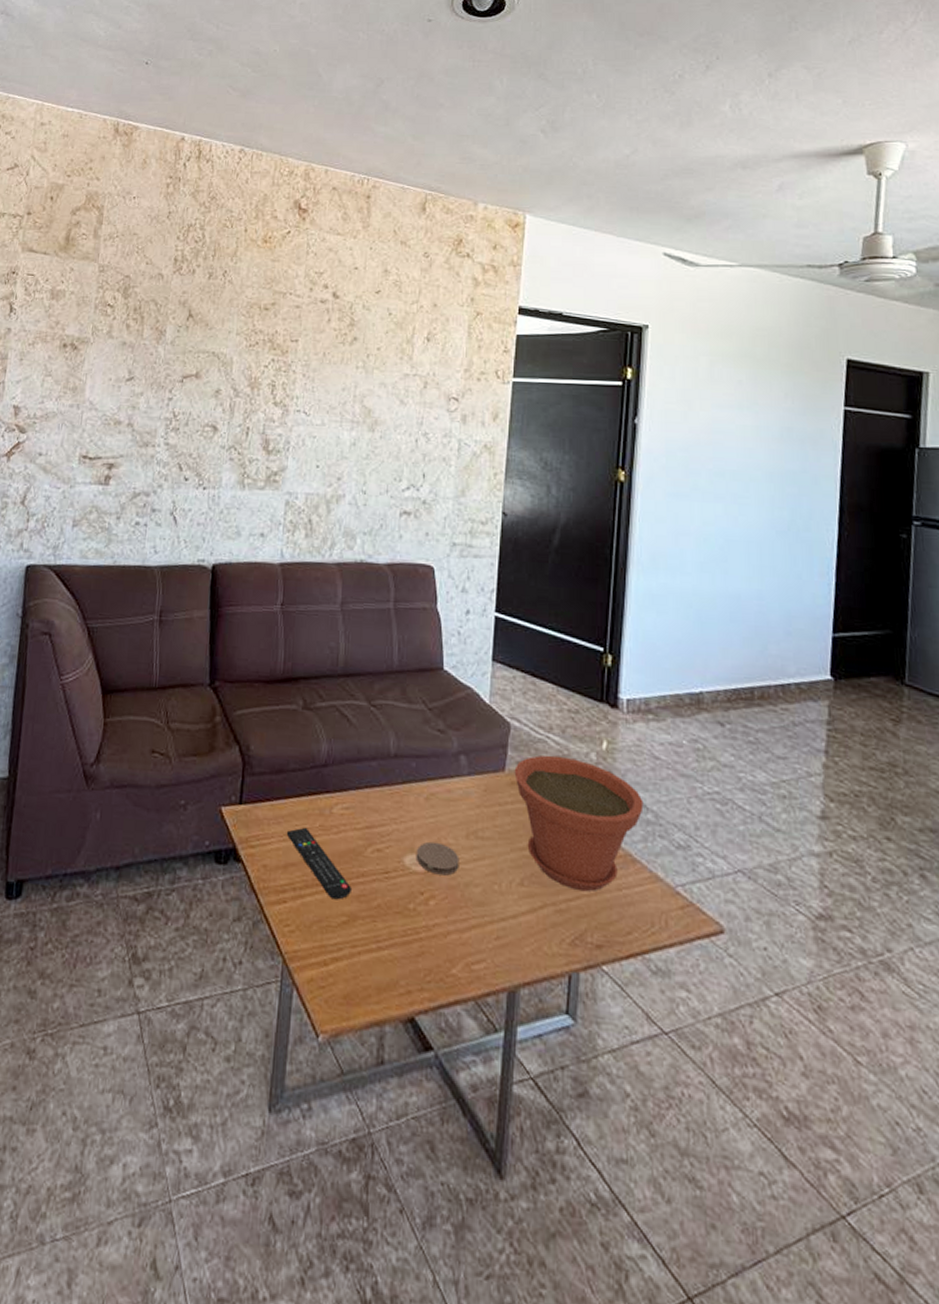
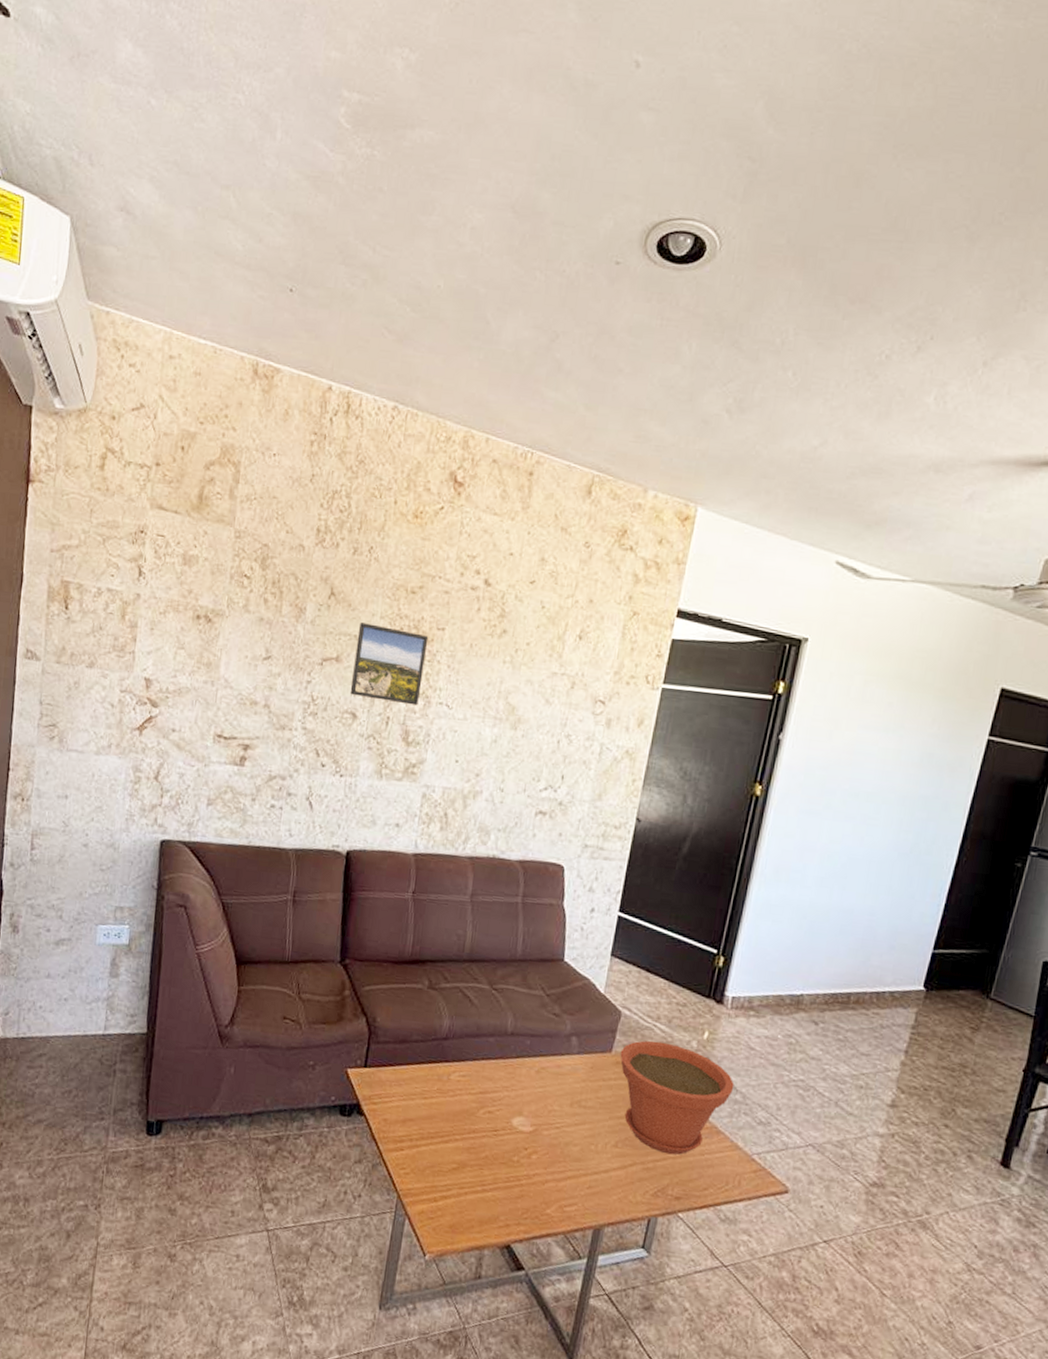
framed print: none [210,340,283,415] -> present [349,623,429,706]
remote control: present [286,827,351,900] -> none [406,1089,463,1151]
coaster: present [417,841,460,876] -> none [524,1107,563,1136]

